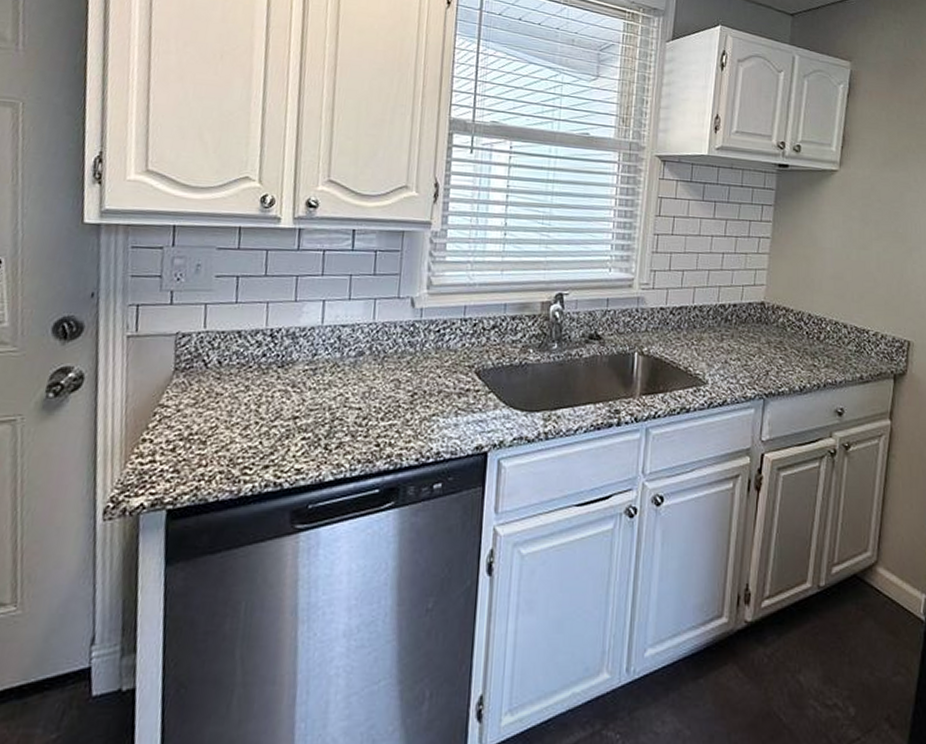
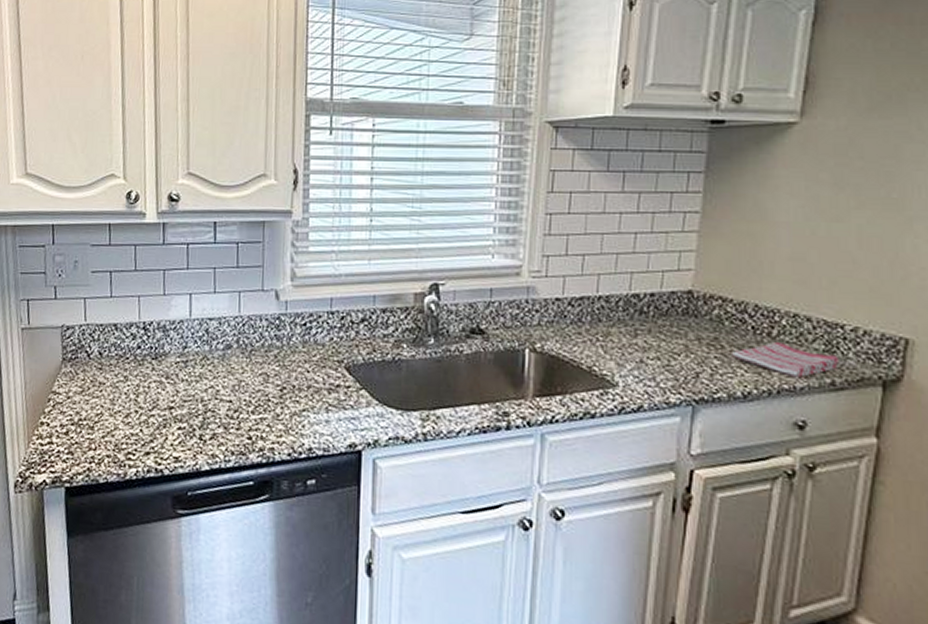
dish towel: none [792,344,865,374] -> present [732,341,838,379]

